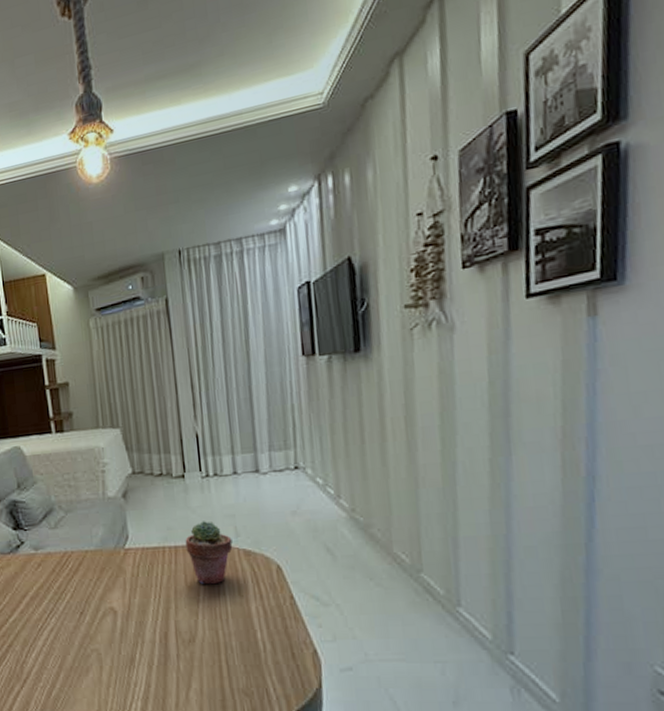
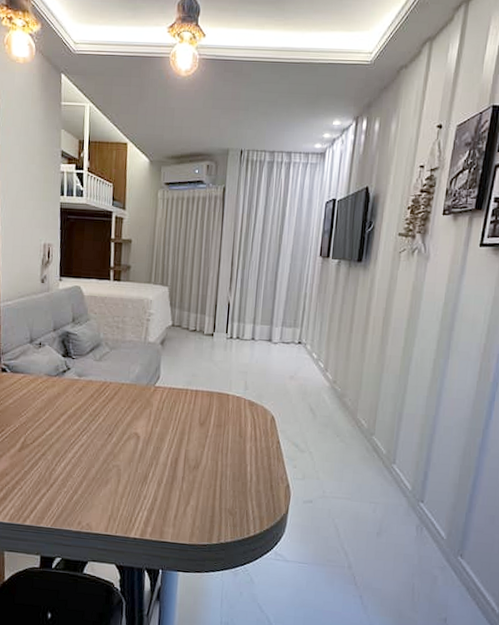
potted succulent: present [185,521,233,585] -> none [204,373,242,425]

